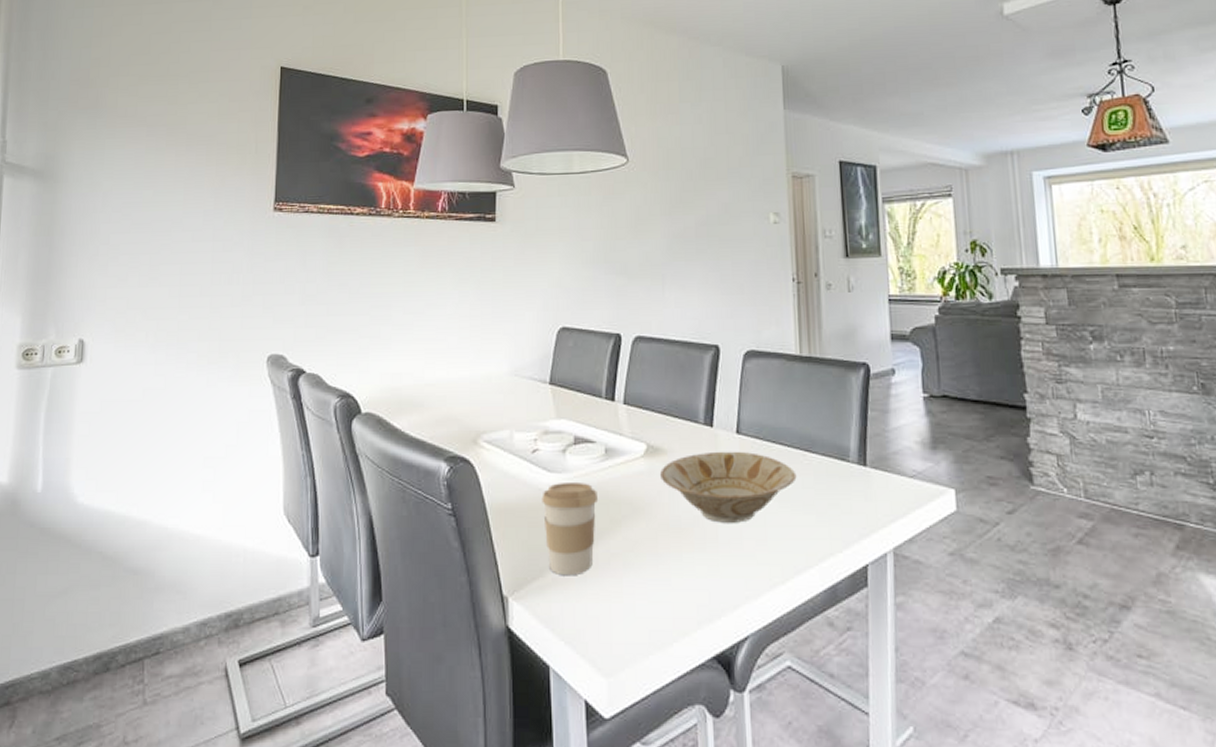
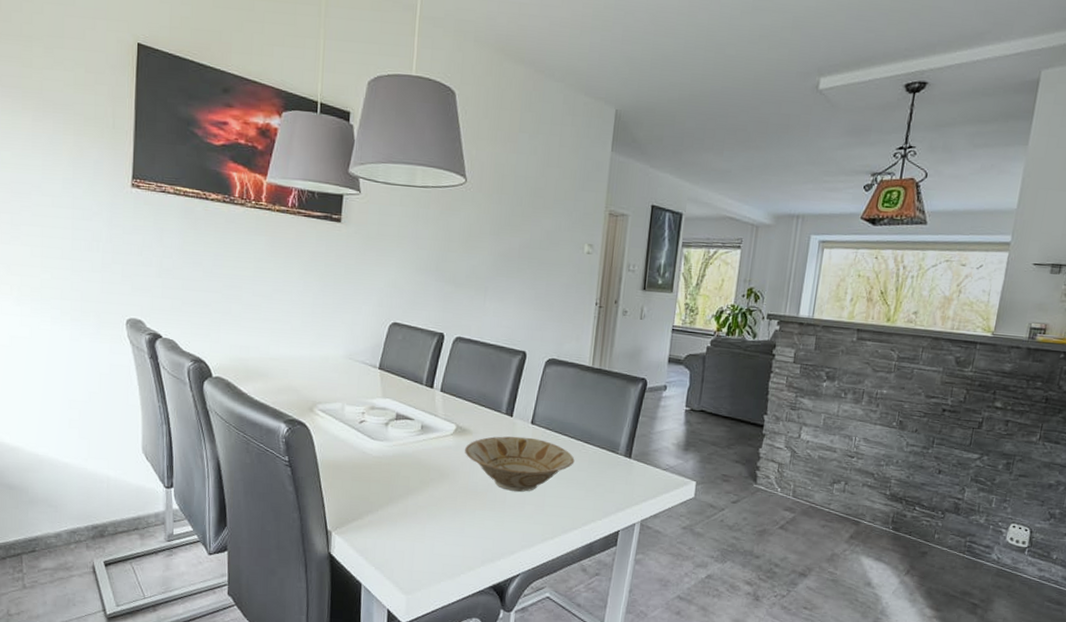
coffee cup: present [542,483,599,576] -> none [365,448,412,520]

